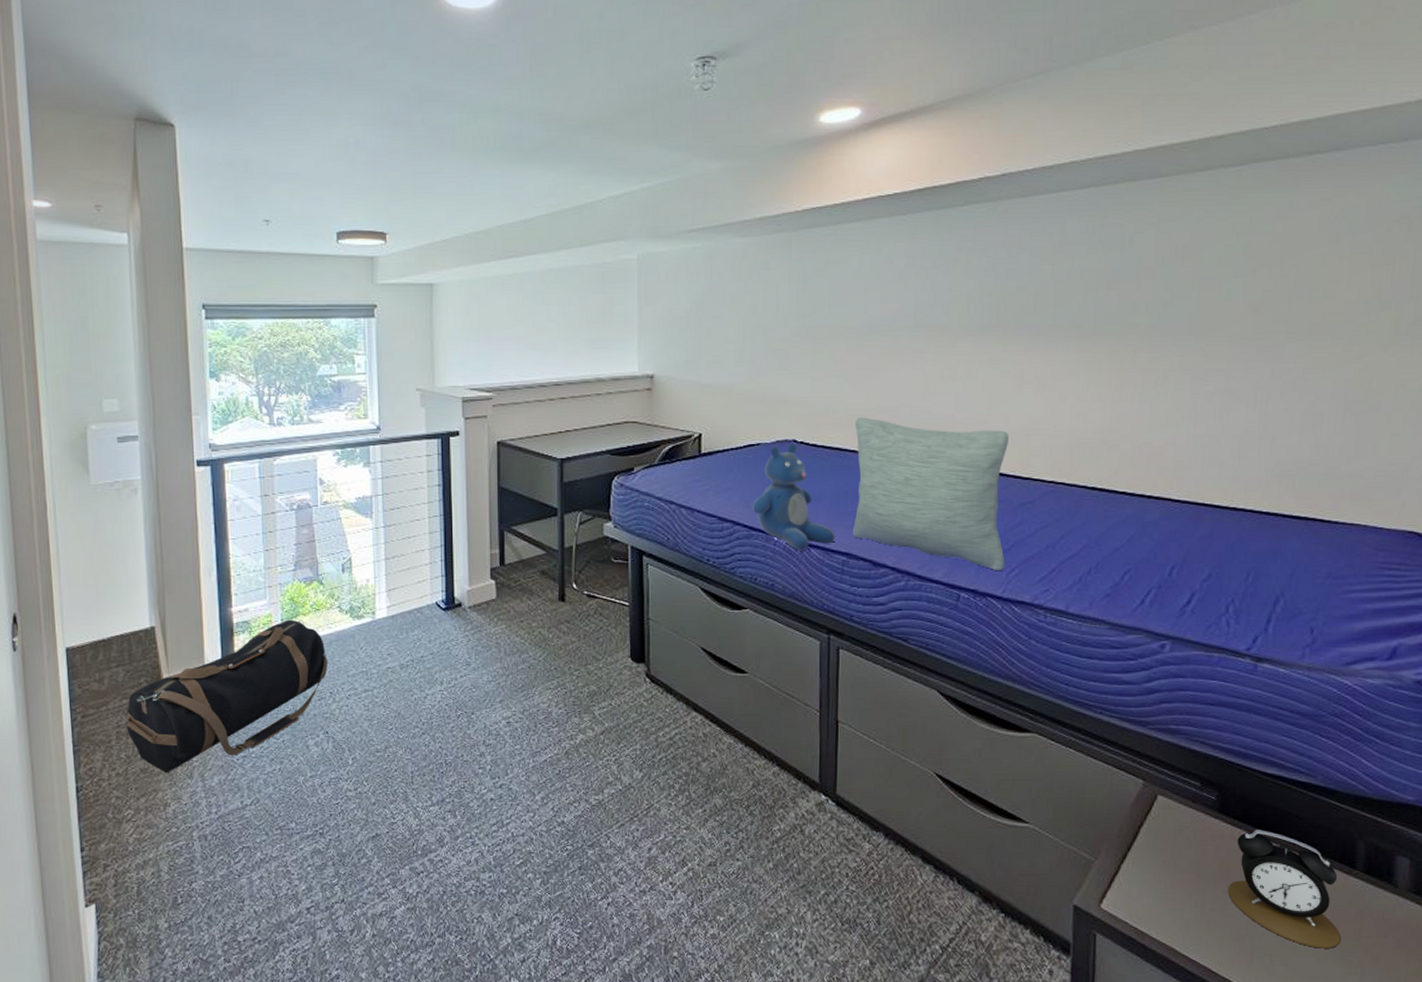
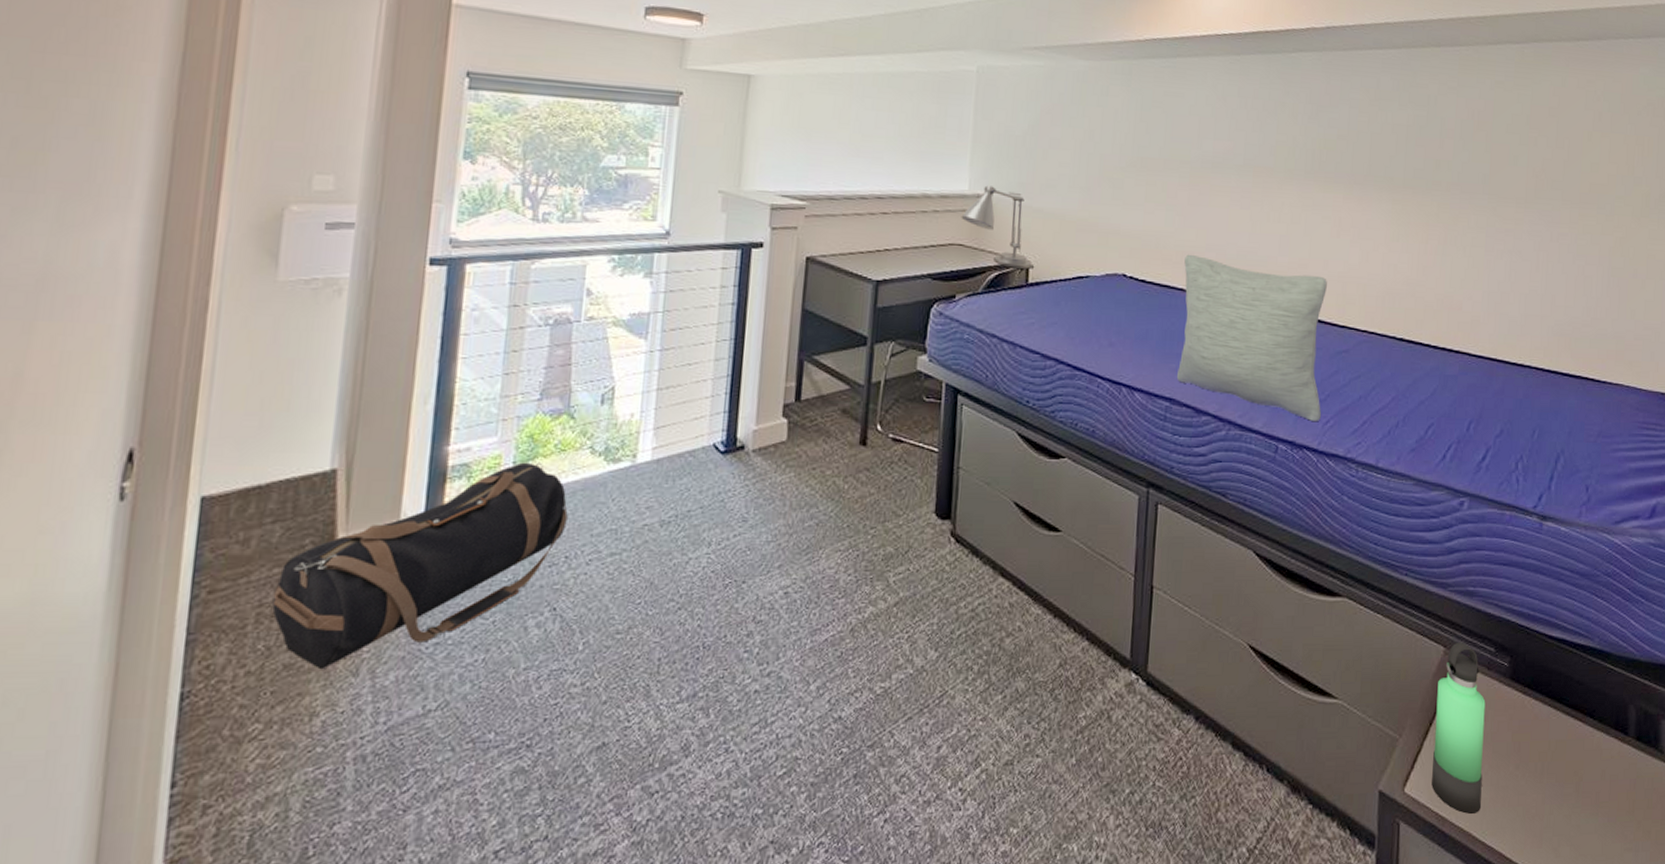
desk lamp: none [633,366,705,440] -> present [961,185,1034,269]
stuffed animal: present [752,443,835,551] -> none [1077,277,1160,394]
thermos bottle: none [1130,776,1190,931] -> present [1431,642,1486,814]
alarm clock: present [1227,830,1341,949] -> none [1519,697,1618,825]

